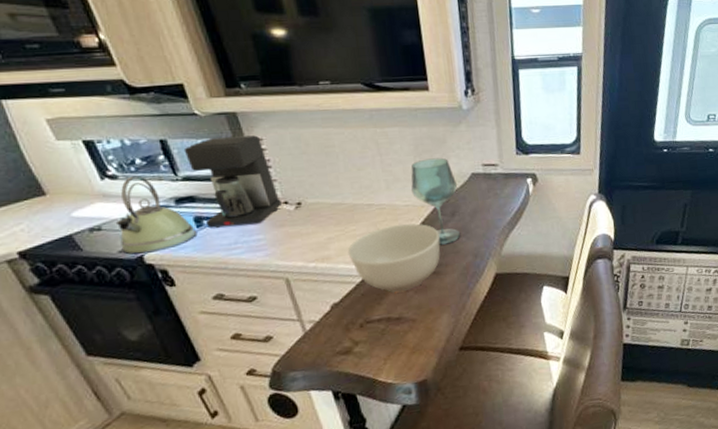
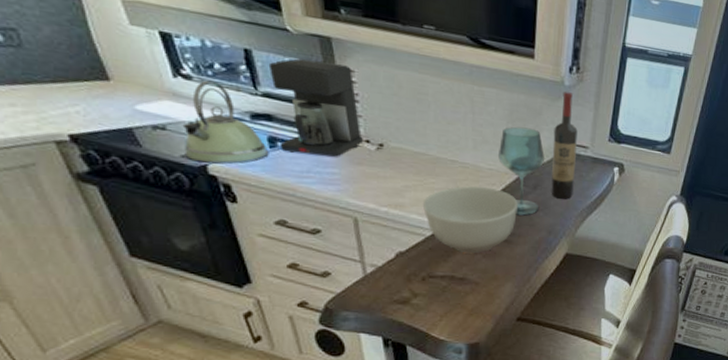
wine bottle: none [460,114,492,221] -> present [551,91,578,199]

